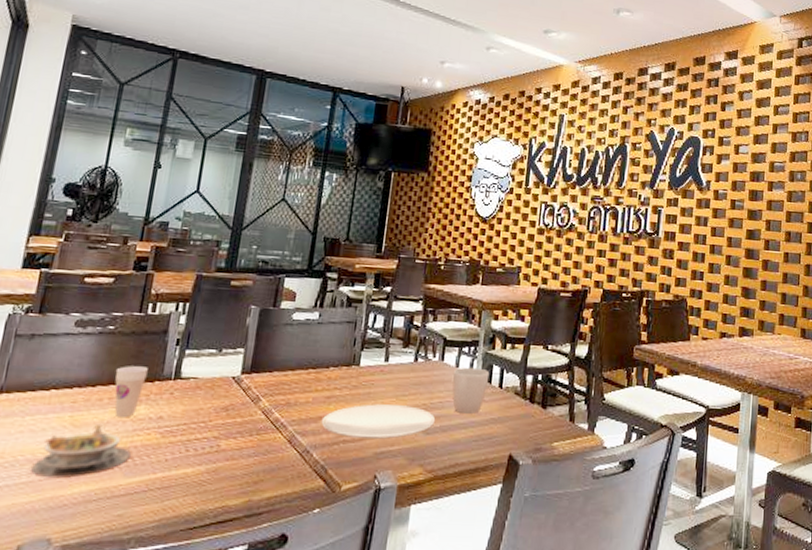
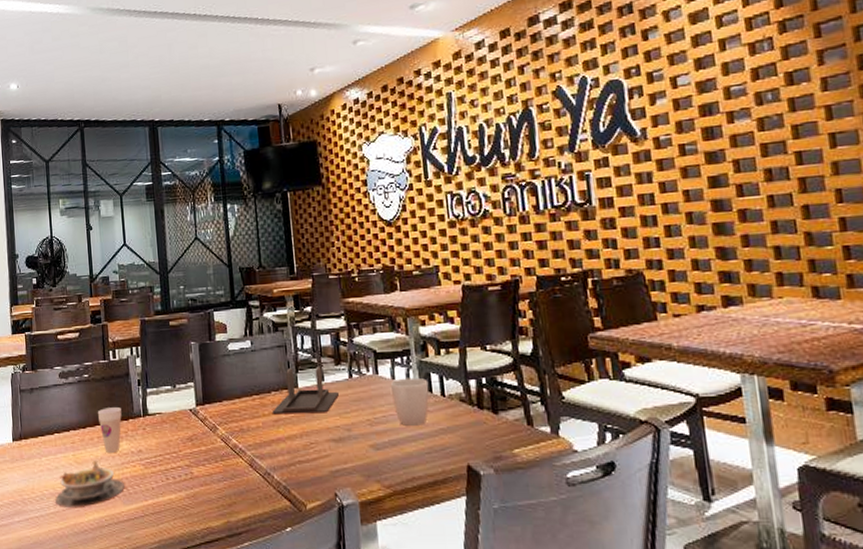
plate: present [321,404,436,440] -> none [274,423,383,459]
napkin holder: none [325,345,402,394] -> present [271,367,340,415]

